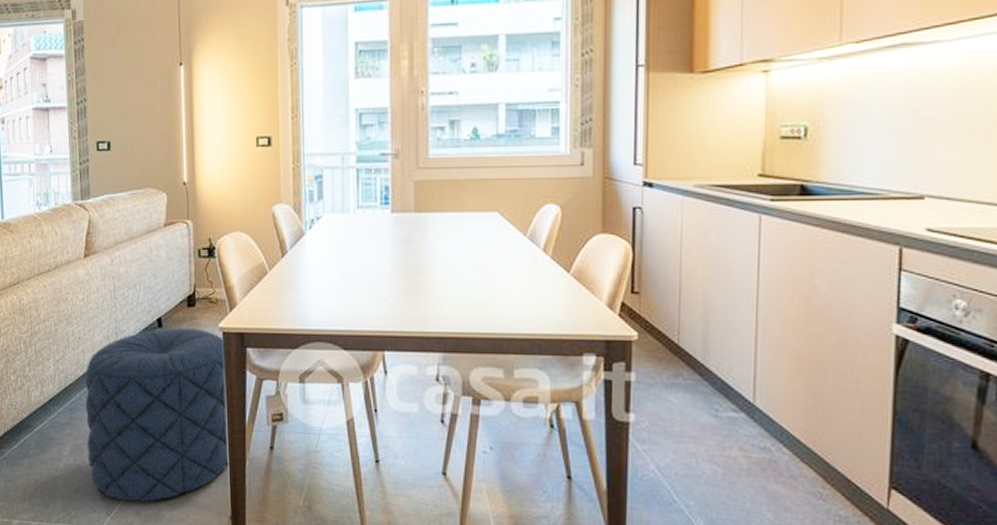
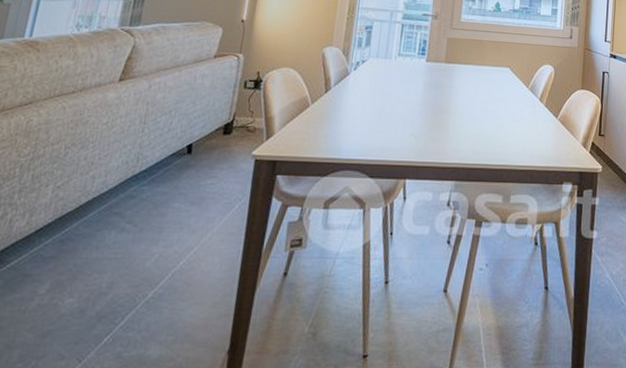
pouf: present [85,328,230,502] -> none [68,155,257,343]

